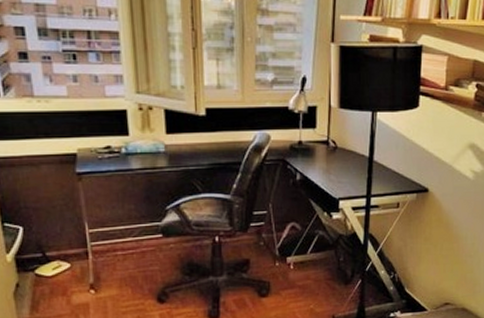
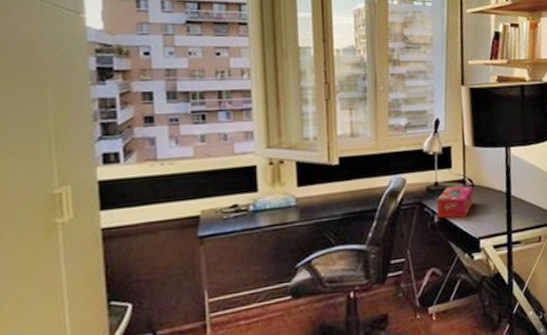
tissue box: none [299,146,336,179] -> present [436,186,474,219]

